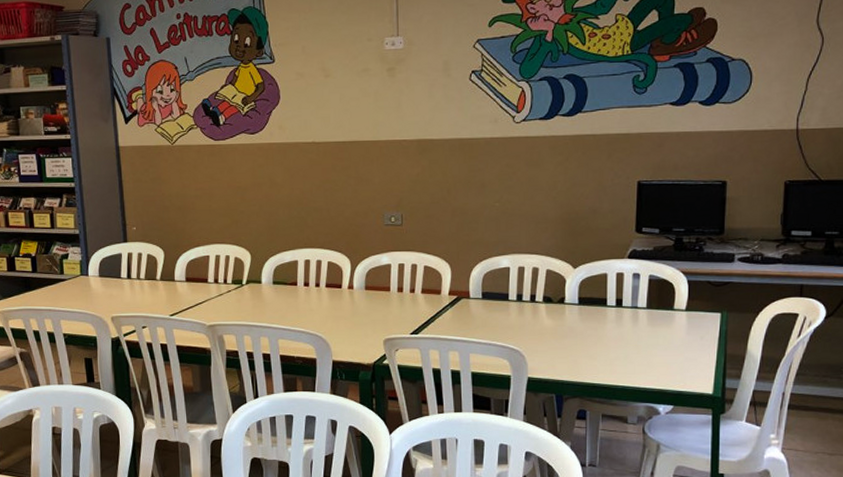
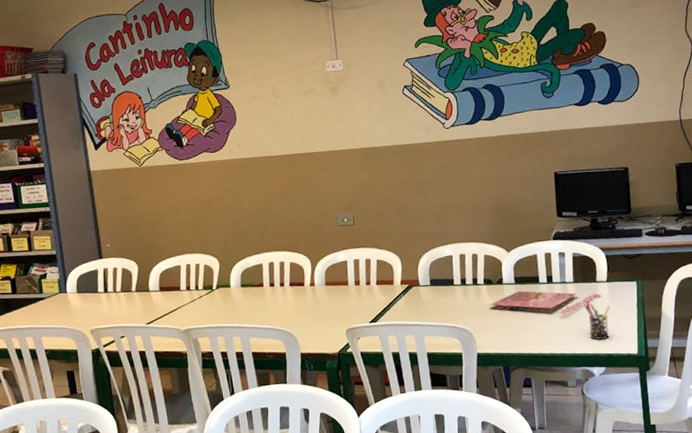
cover: none [548,313,678,342] -> present [490,291,601,314]
pen holder: none [656,330,688,374] -> present [584,301,611,340]

